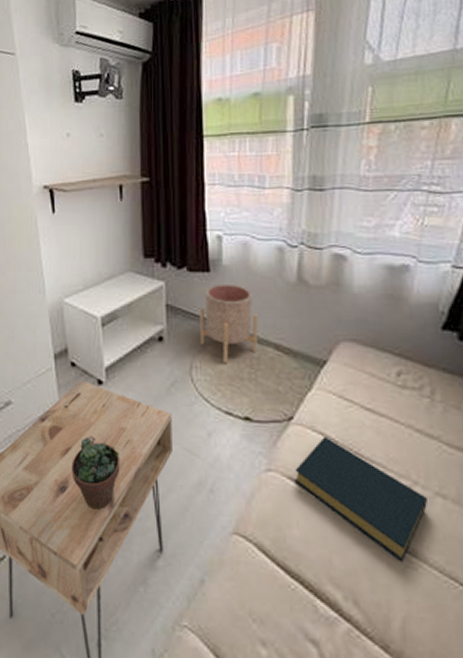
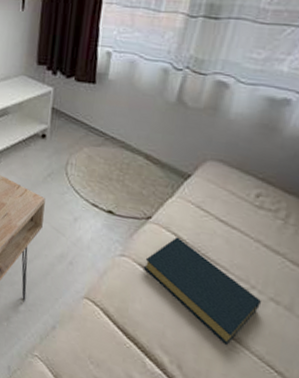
planter: present [199,283,258,364] -> none [77,95,134,165]

